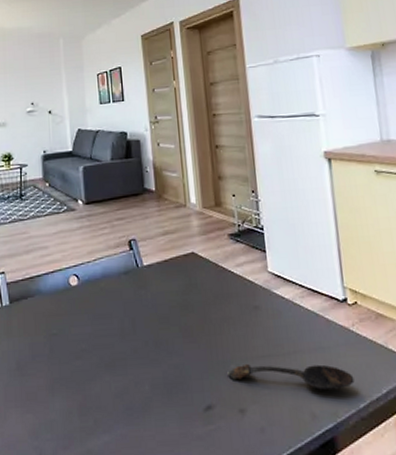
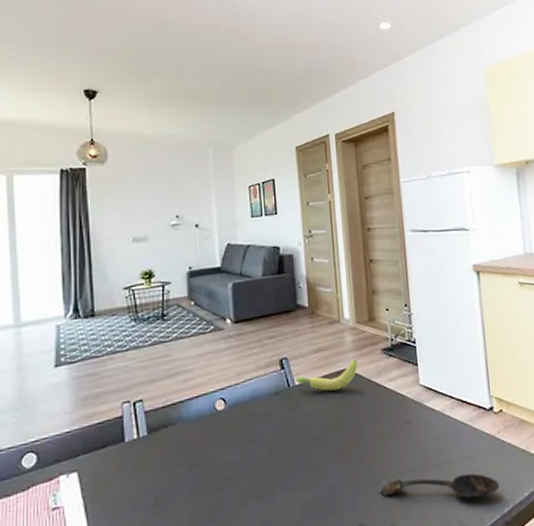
banana: none [144,243,205,274] -> present [295,359,358,392]

